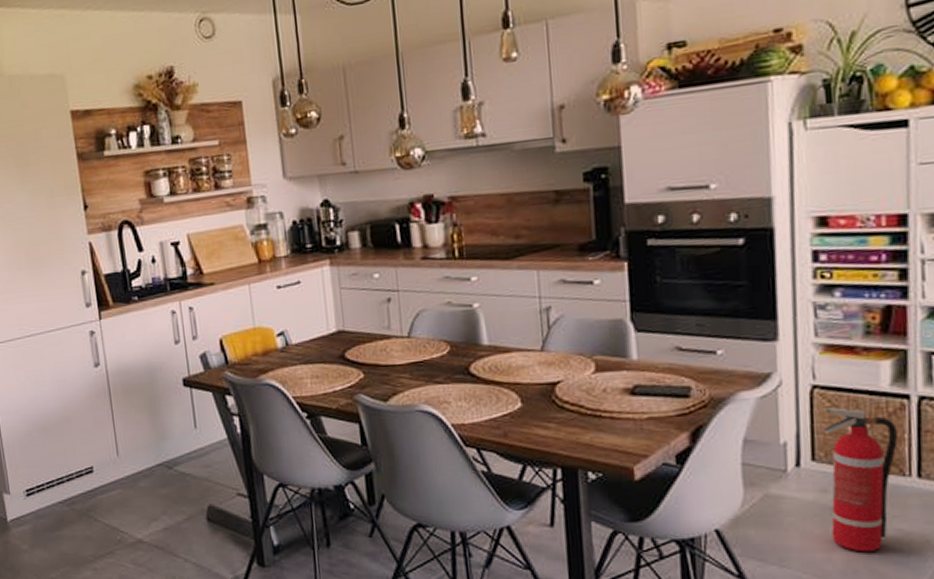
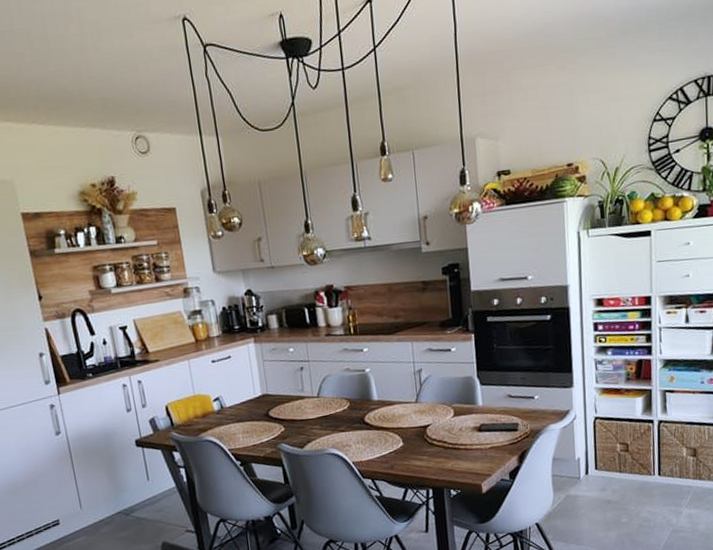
fire extinguisher: present [824,407,898,552] -> none [602,431,647,529]

